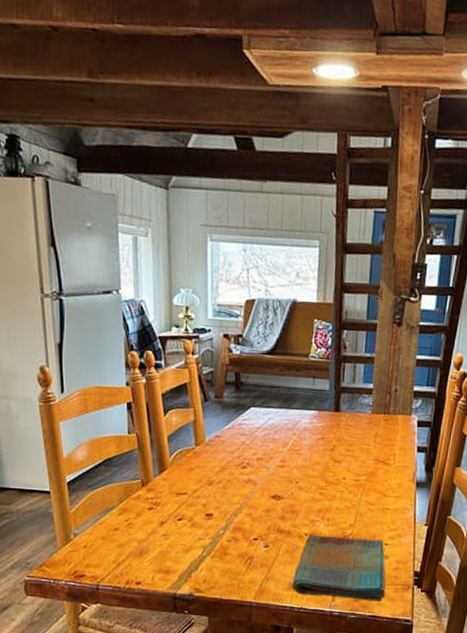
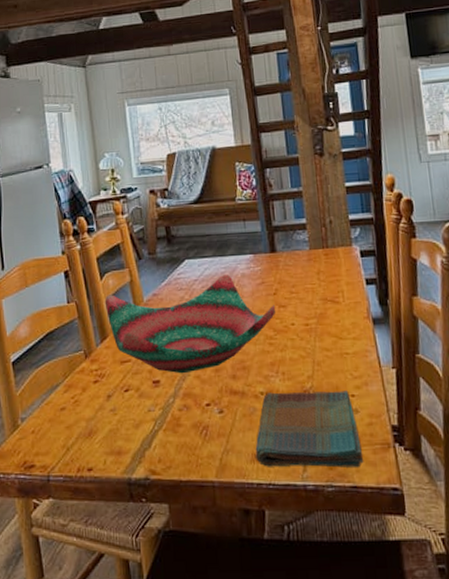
decorative bowl: none [167,426,330,511] -> present [106,275,275,374]

